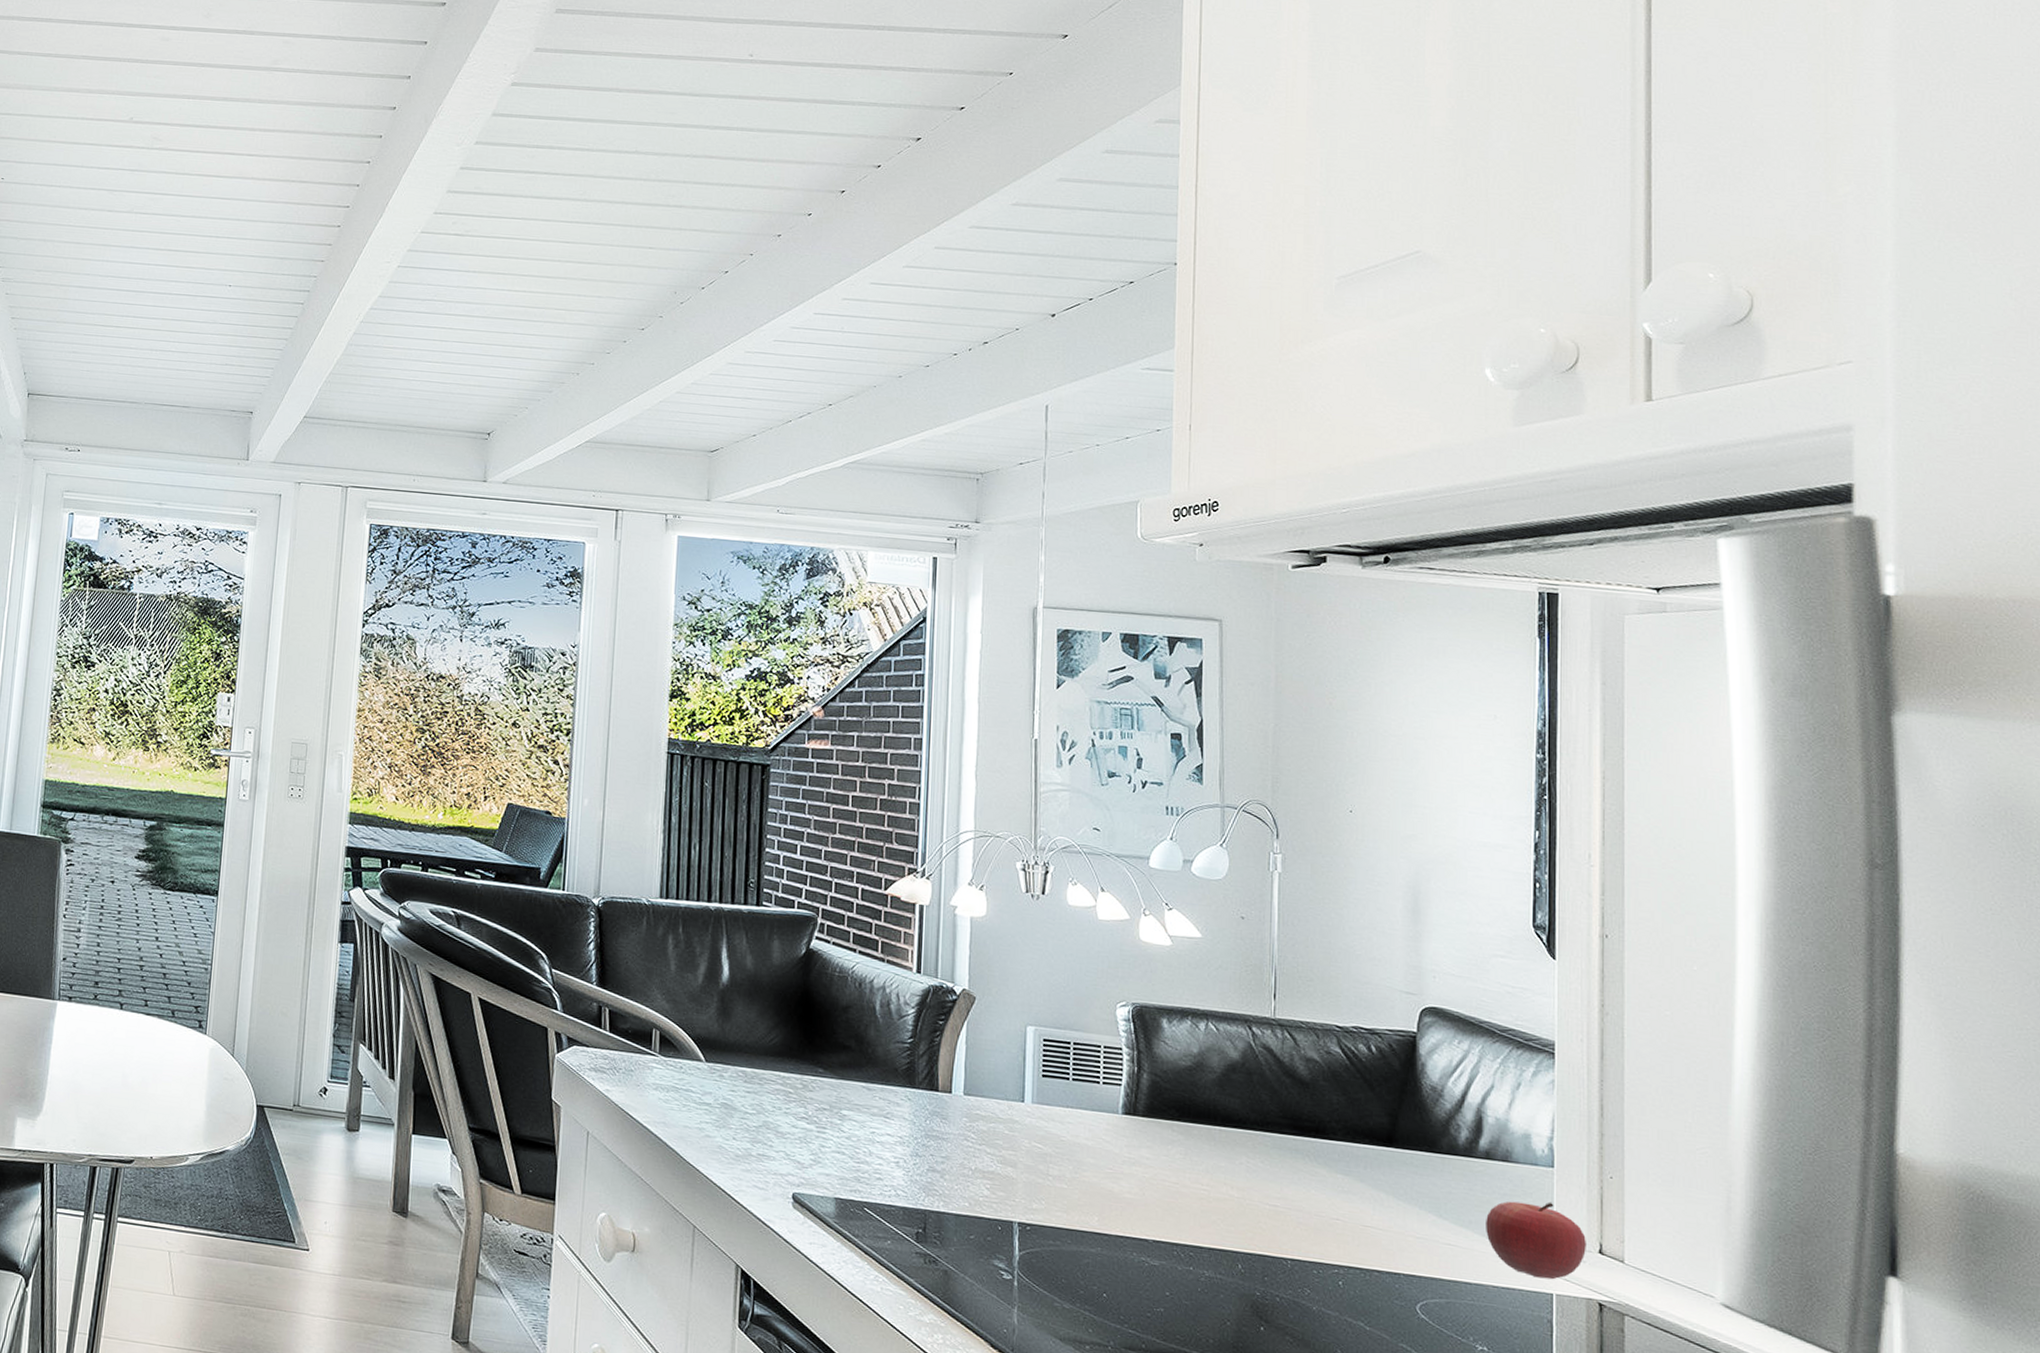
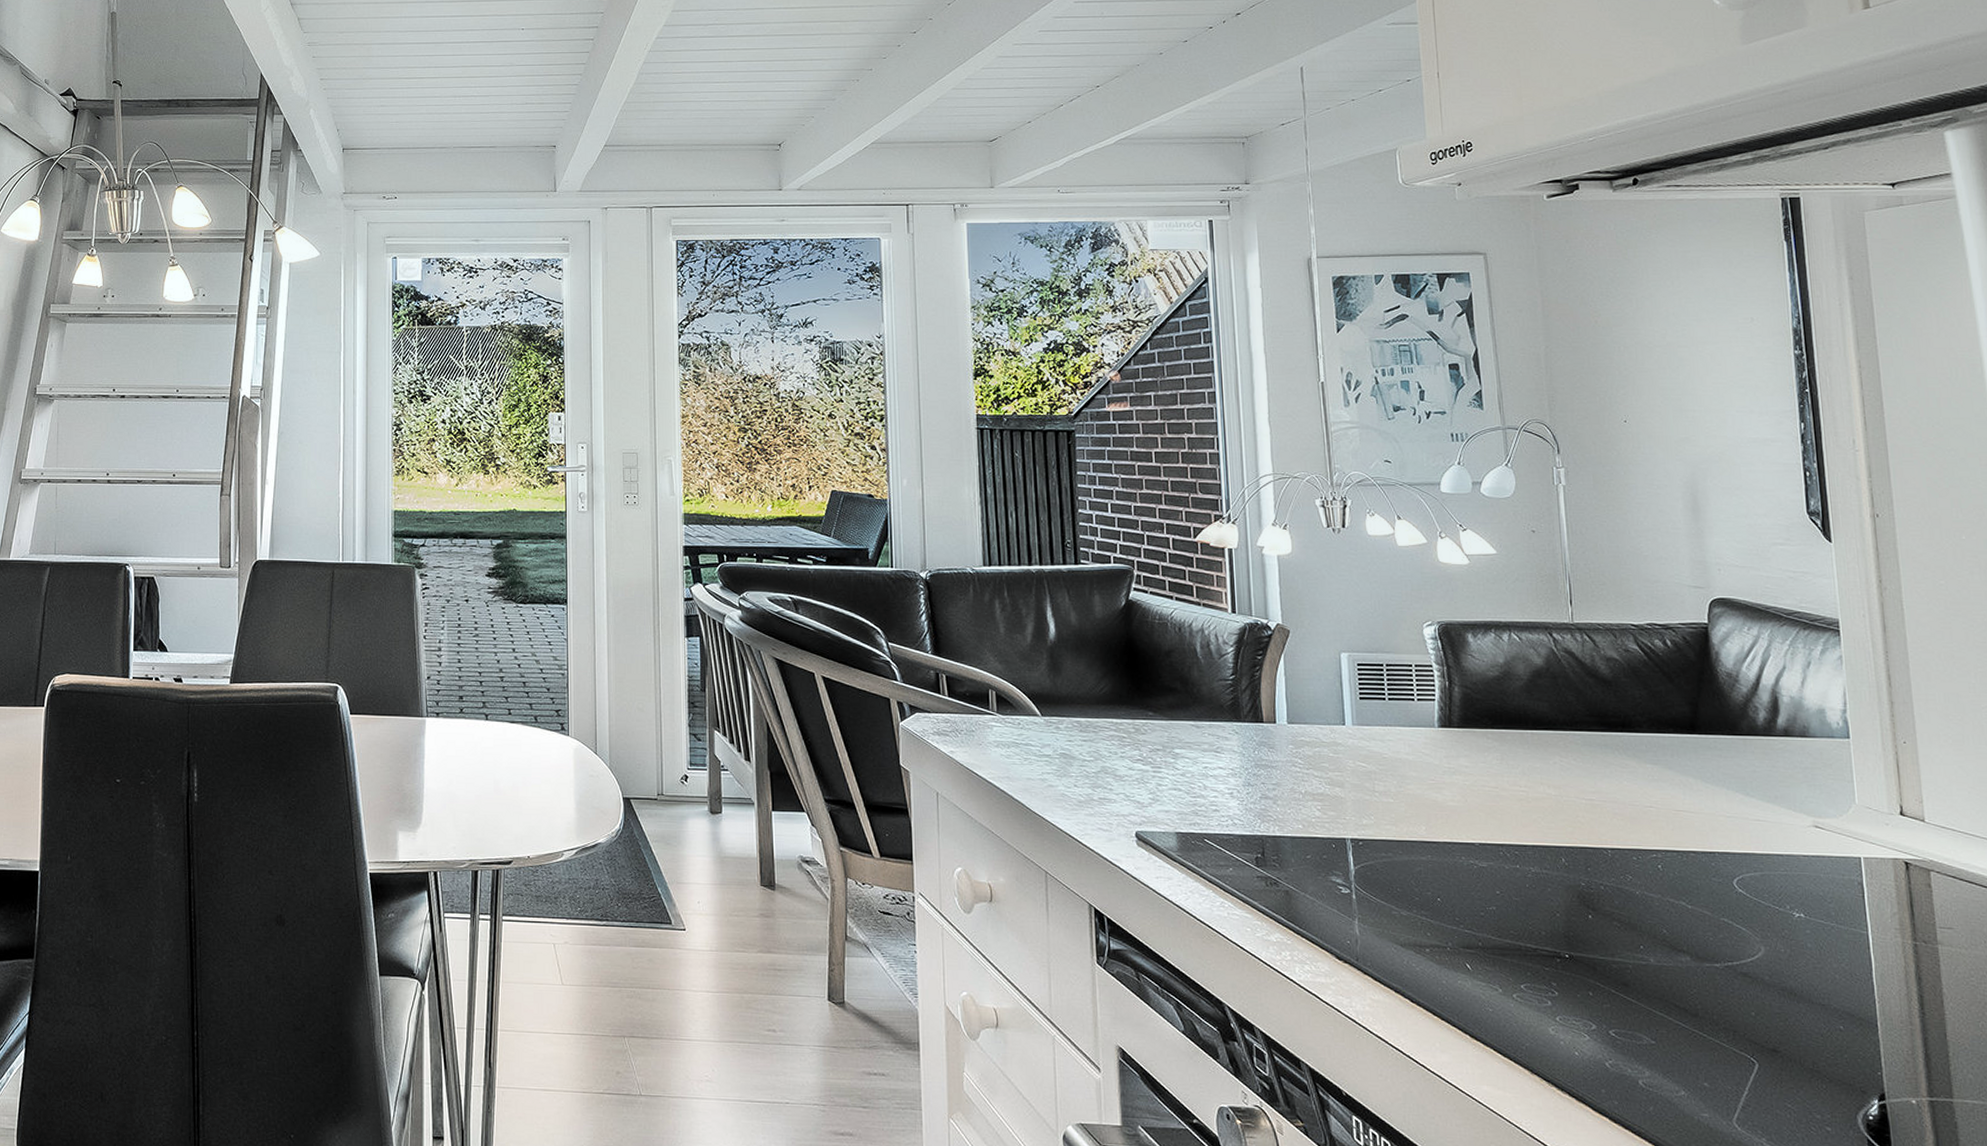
fruit: present [1486,1201,1586,1280] -> none [1790,771,1888,844]

